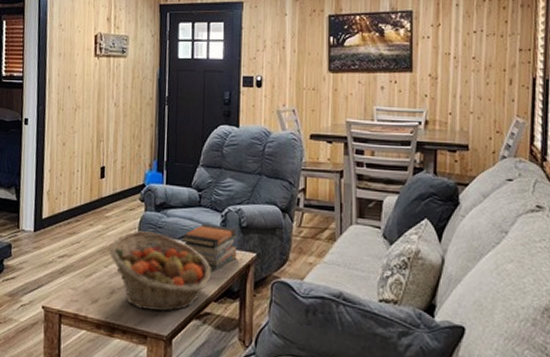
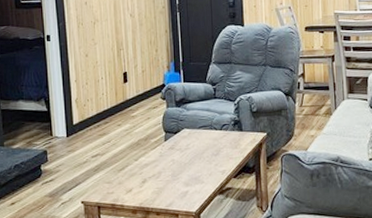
fruit basket: present [109,231,212,312] -> none [138,125,230,193]
book stack: present [181,224,238,272] -> none [201,112,251,153]

